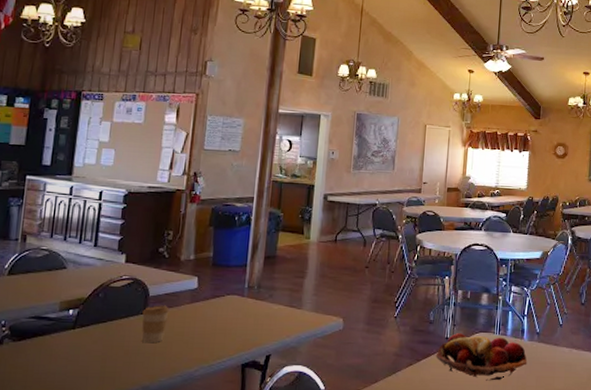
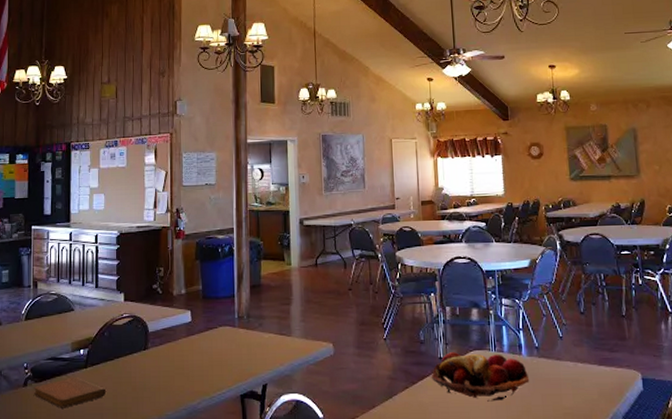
notebook: none [9,338,95,370] -> present [33,377,107,408]
coffee cup: present [141,305,170,344] -> none [144,340,168,378]

